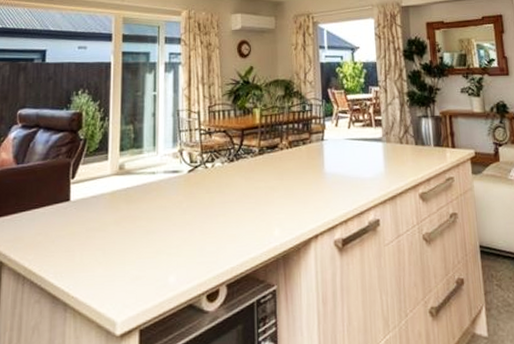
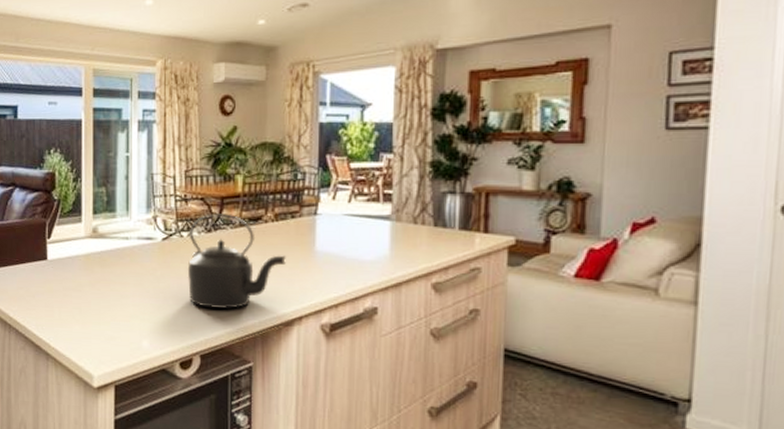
kettle: none [212,144,301,235] -> present [187,213,286,309]

